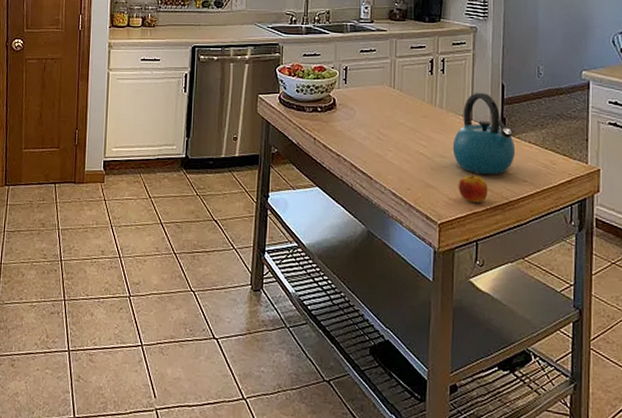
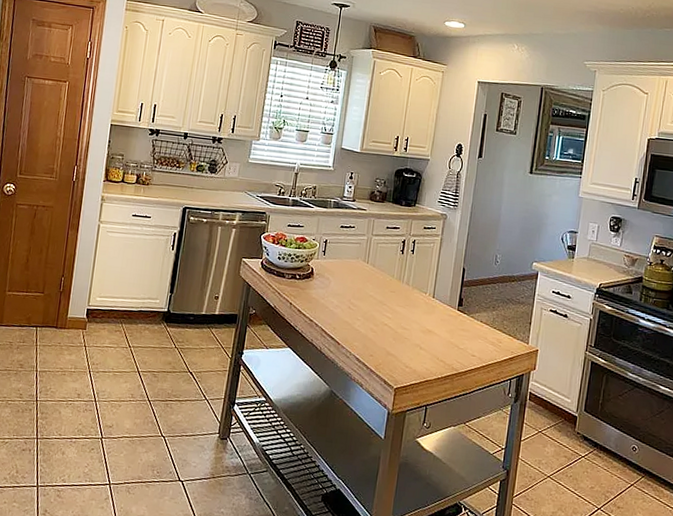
kettle: present [452,92,516,174] -> none [413,273,469,348]
apple: present [458,172,488,203] -> none [415,344,441,373]

